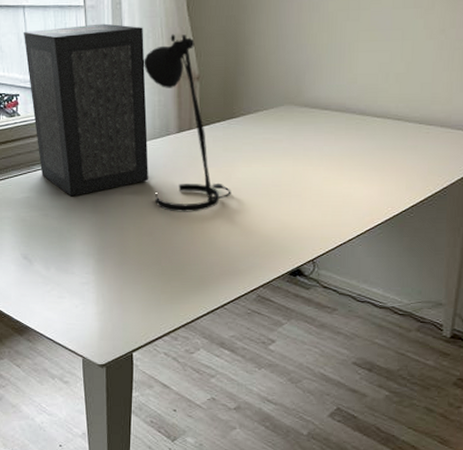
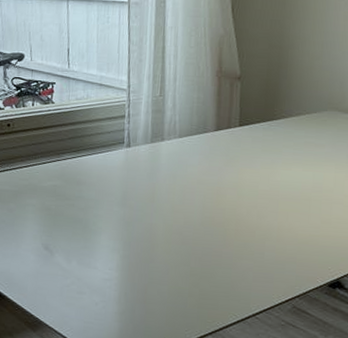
speaker: present [23,23,148,197] -> none [65,20,187,188]
desk lamp: present [144,34,231,212] -> none [184,34,269,213]

